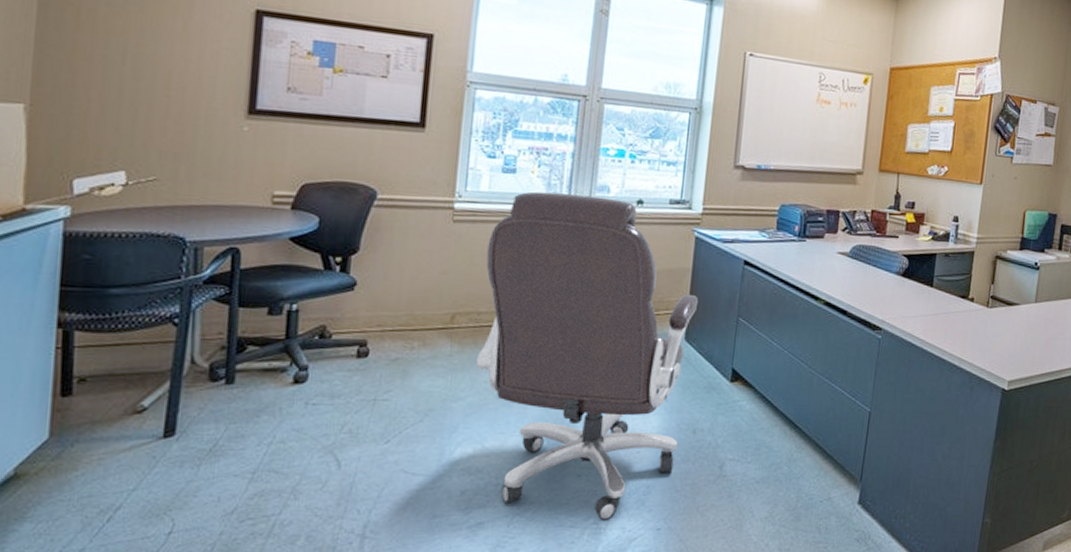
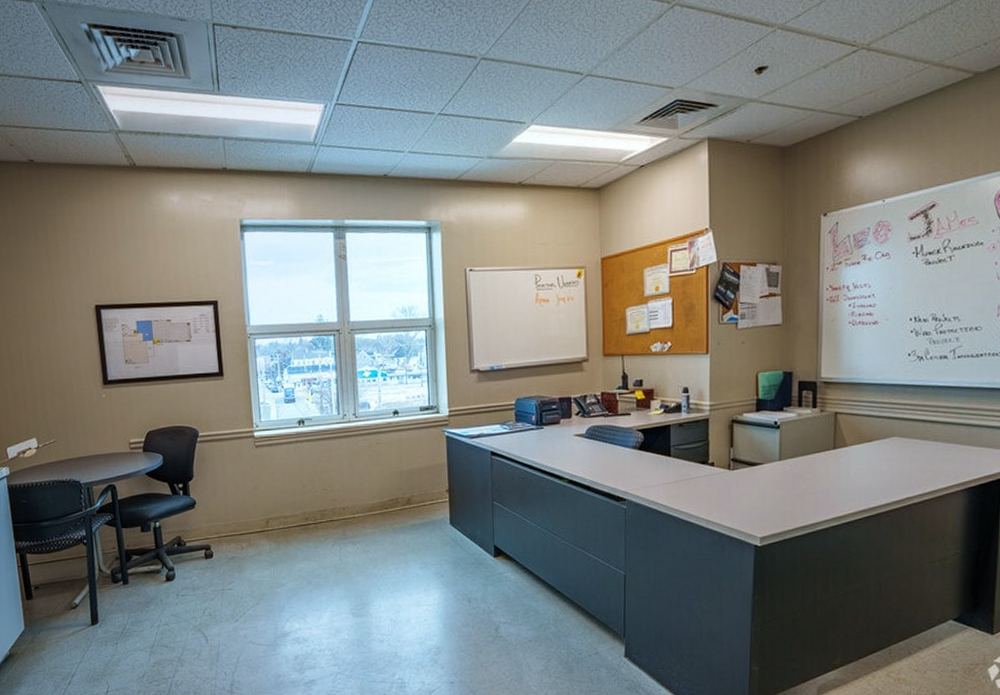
chair: present [476,191,699,522] -> none [283,412,458,677]

